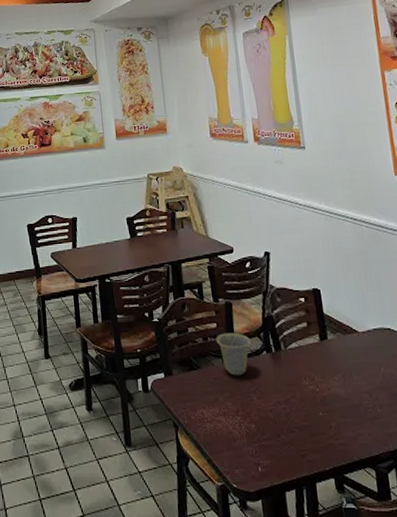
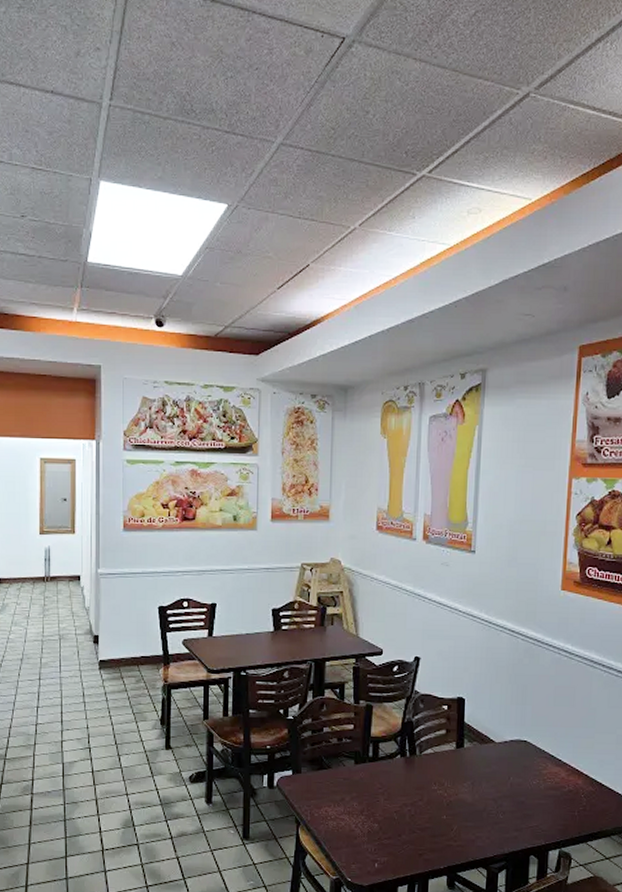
cup: present [216,333,252,376] -> none [351,735,388,777]

